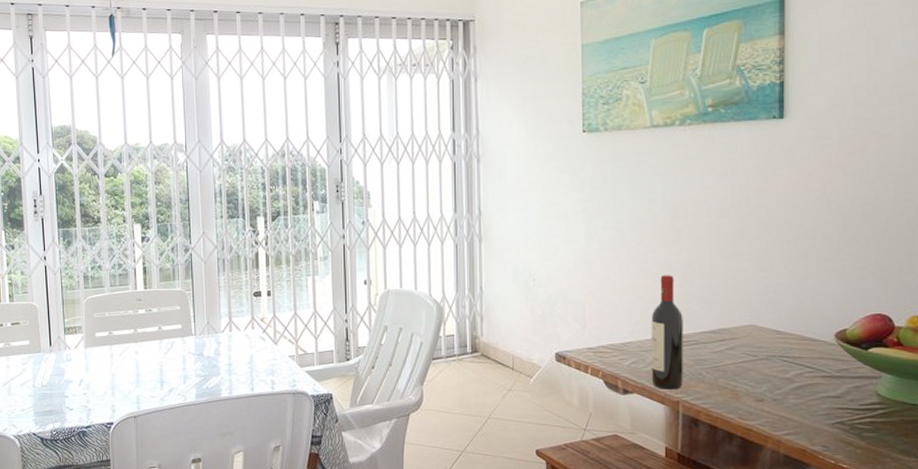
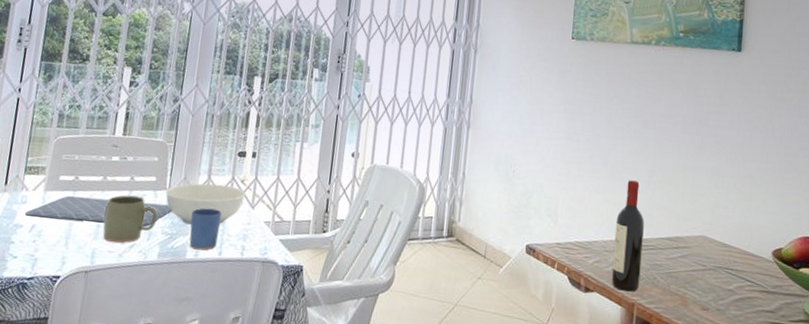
placemat: none [72,349,200,372] -> present [25,195,171,226]
mug: none [141,344,188,388] -> present [102,195,157,243]
bowl: none [193,325,268,366] -> present [166,183,246,225]
mug: none [219,348,247,388] -> present [189,207,222,251]

